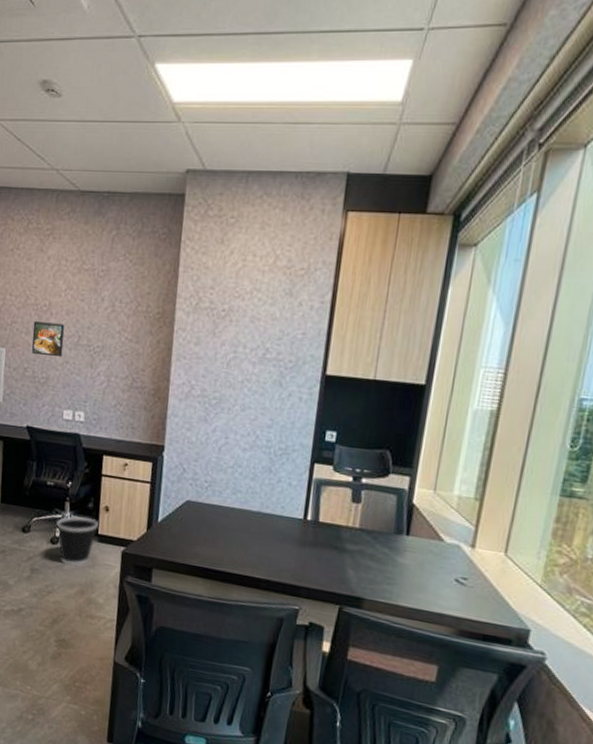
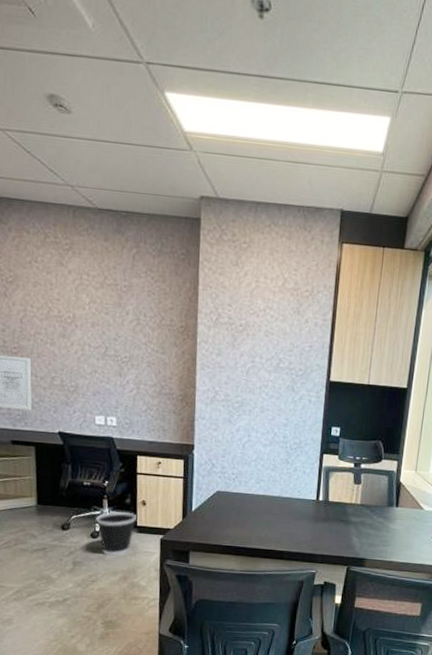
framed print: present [32,321,65,358] -> none [58,333,91,367]

